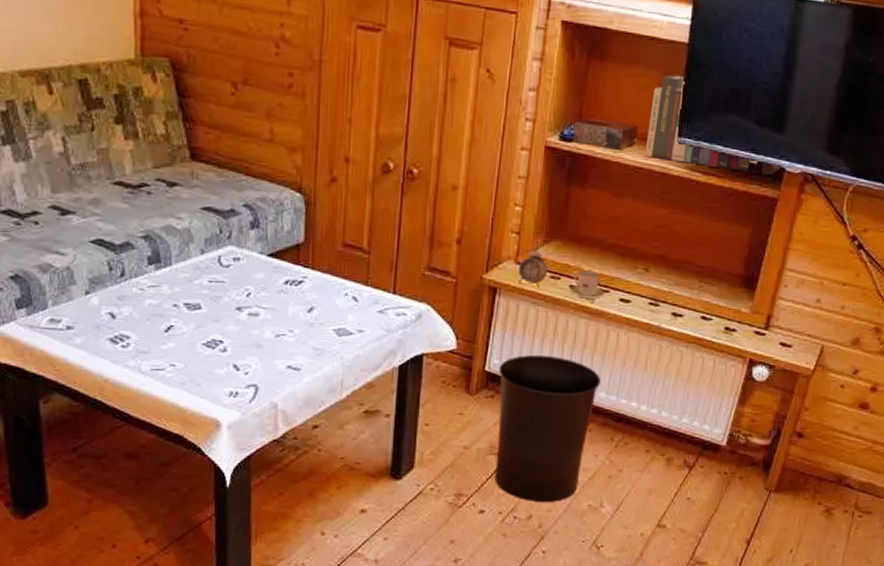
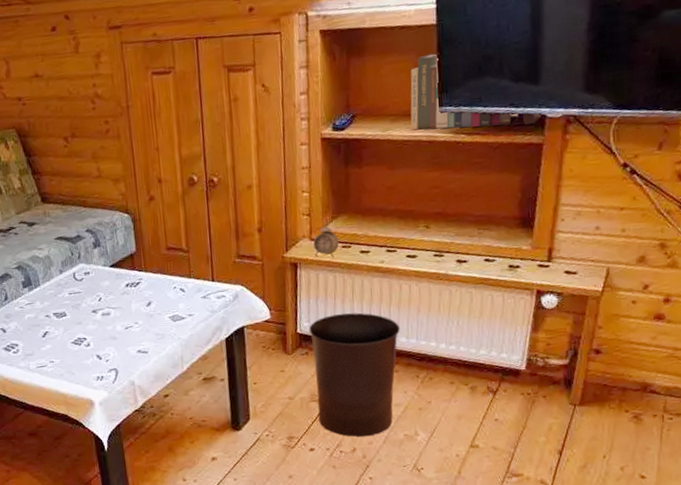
teacup: present [569,270,605,299] -> none [360,235,393,261]
decorative box: present [572,118,638,150] -> none [343,104,402,131]

